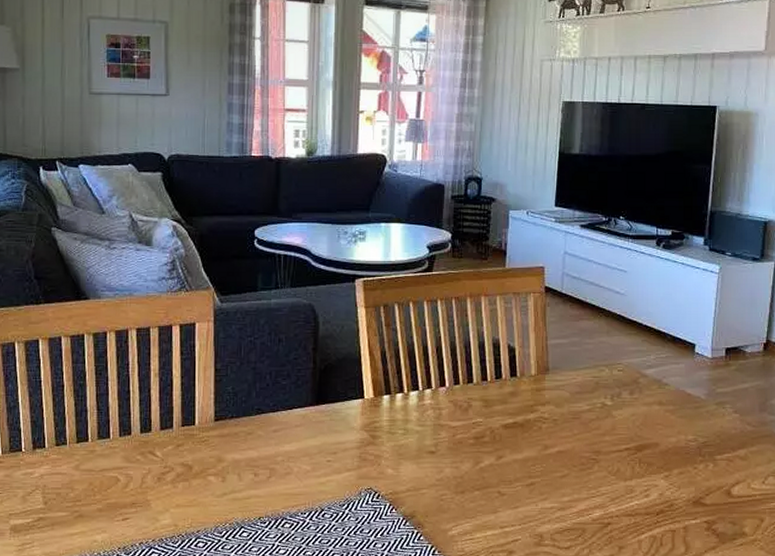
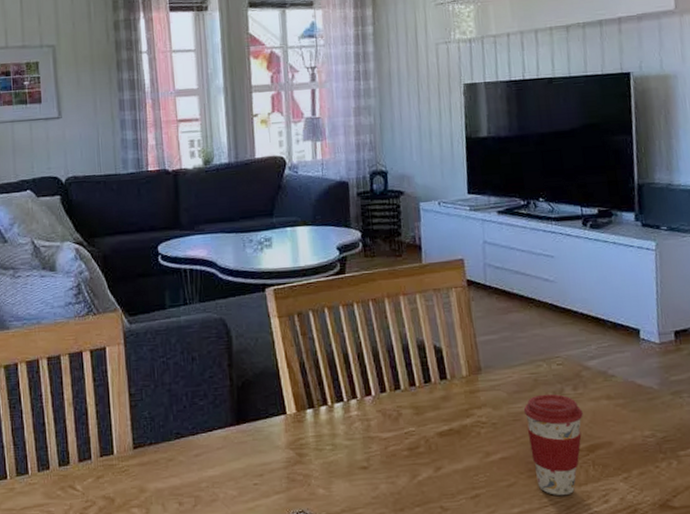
coffee cup: none [583,396,636,489] -> present [523,393,583,496]

